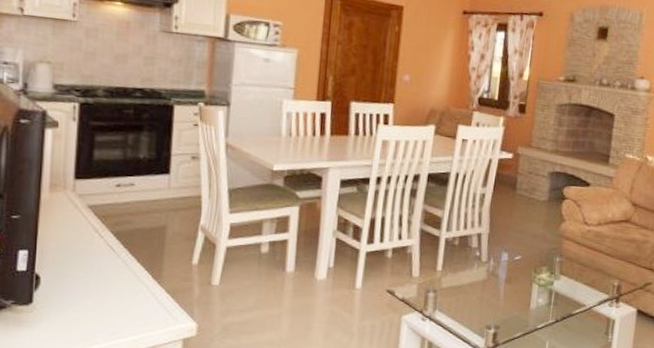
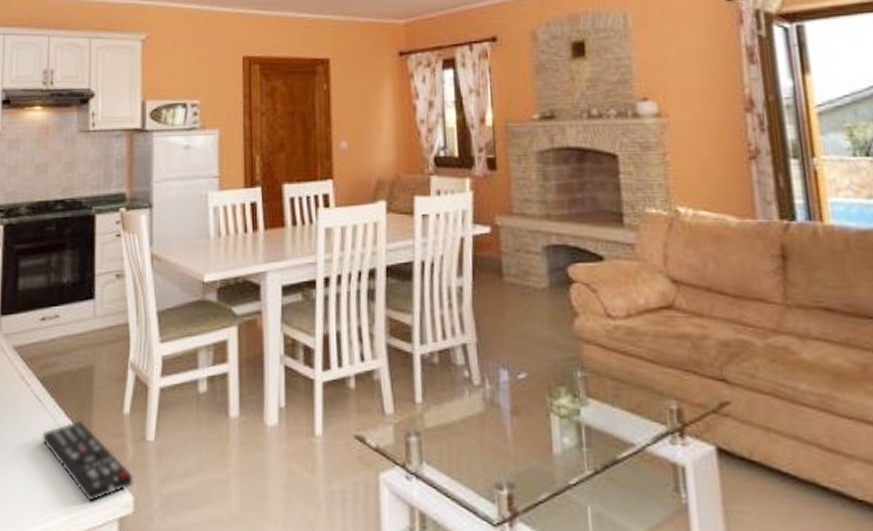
remote control: none [114,266,198,327] -> present [42,419,134,502]

